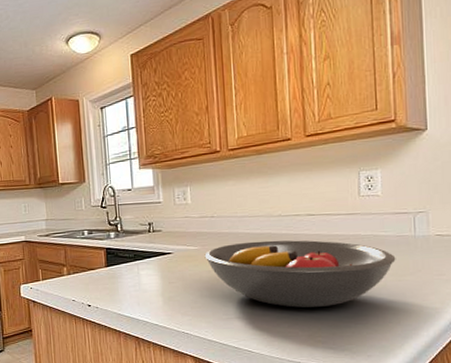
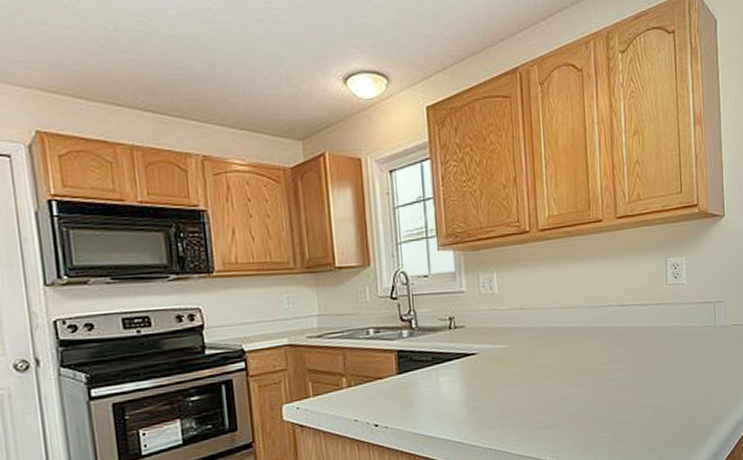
fruit bowl: present [204,240,396,308] -> none [513,333,699,410]

